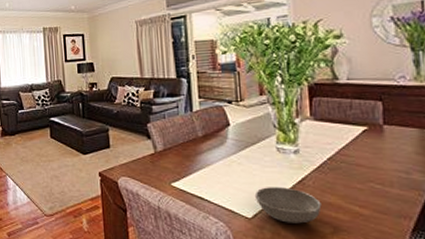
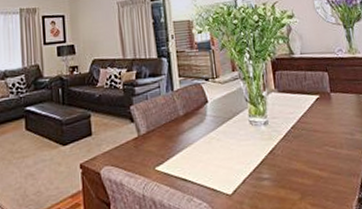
soup bowl: present [254,187,322,224] -> none [233,159,290,195]

